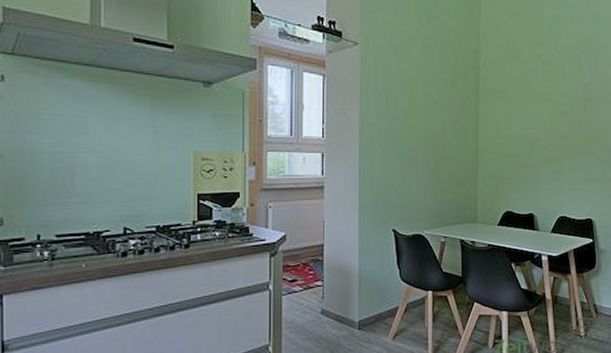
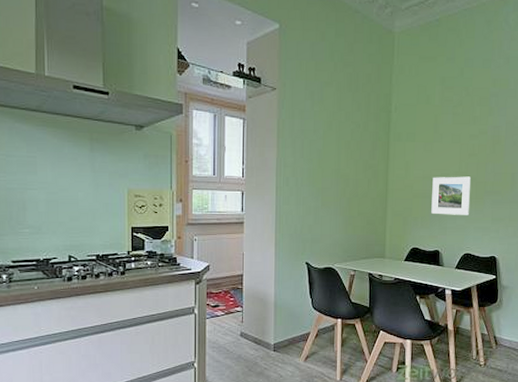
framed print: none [524,135,564,176] -> present [431,176,472,215]

